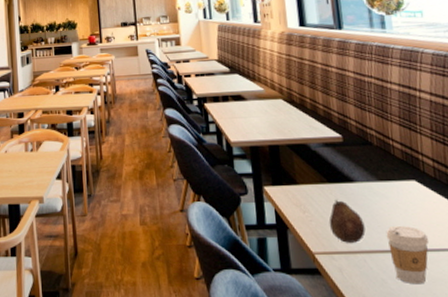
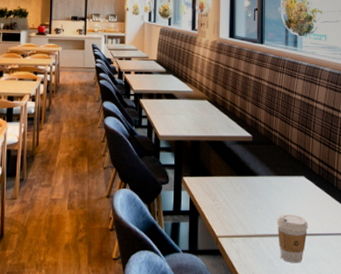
fruit: present [329,200,366,243] -> none [233,191,261,228]

